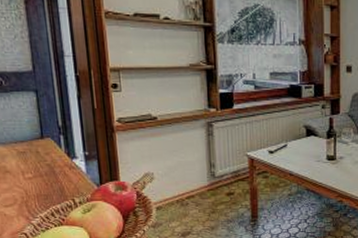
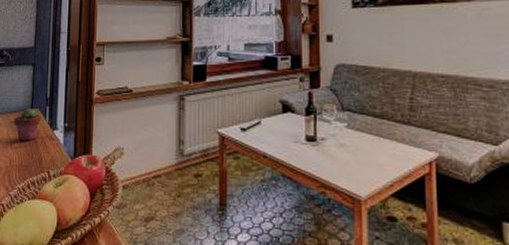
potted succulent: none [22,137,56,171] -> present [14,107,41,141]

